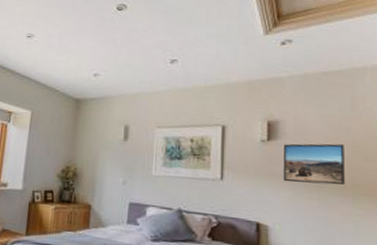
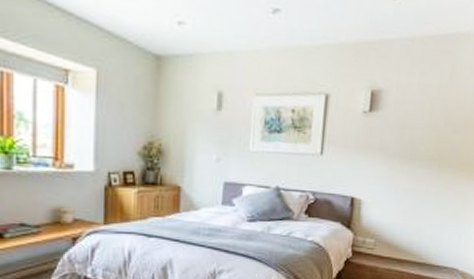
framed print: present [284,143,345,186] -> none [380,115,438,158]

